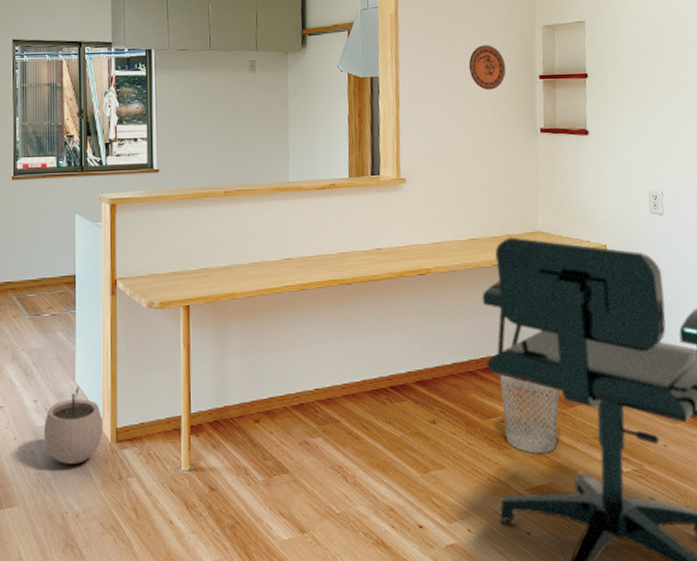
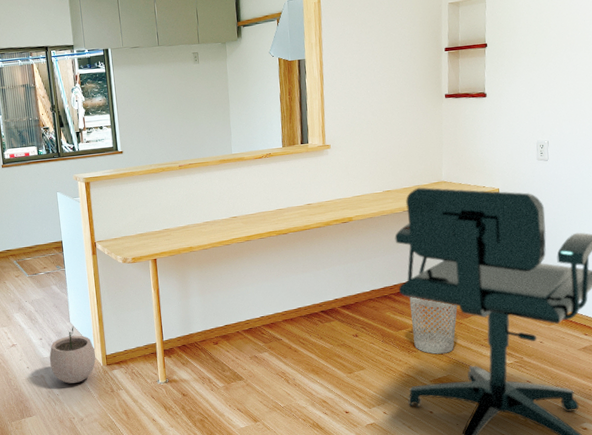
decorative plate: present [468,45,506,90] -> none [383,24,416,64]

